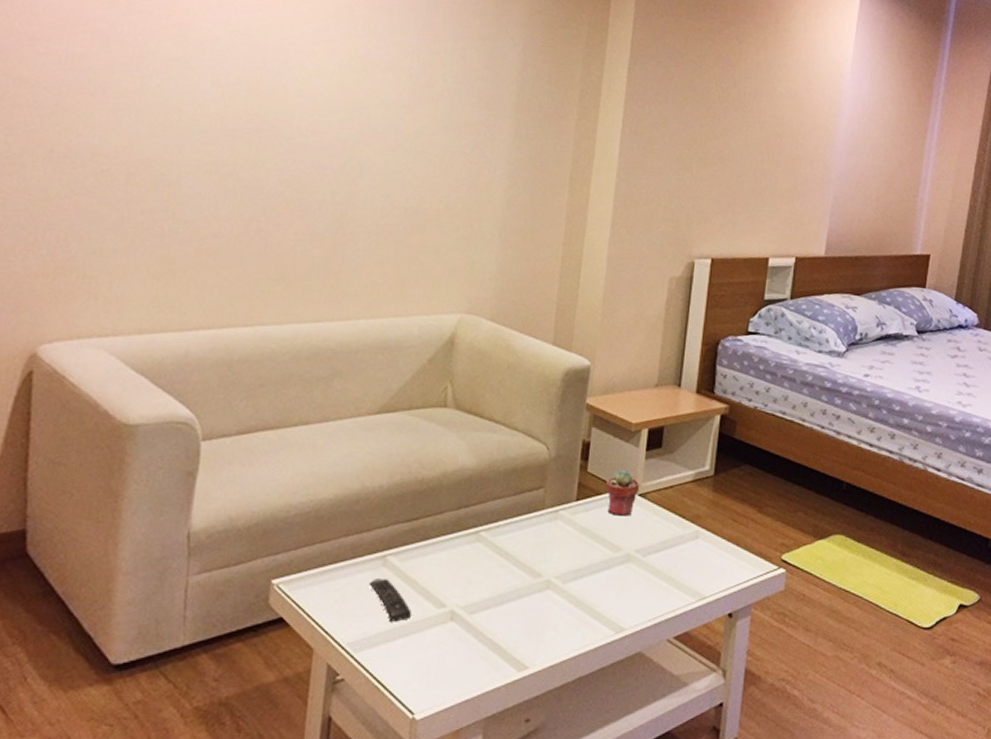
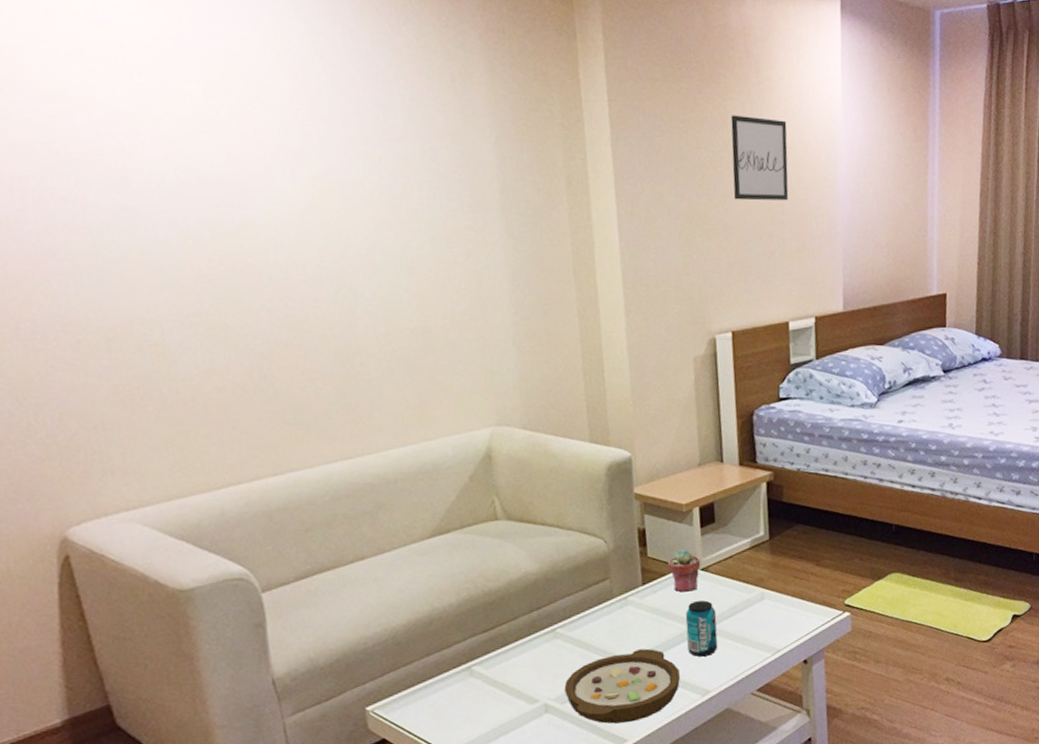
remote control: present [368,579,413,622] -> none [460,687,509,724]
bowl: none [474,569,597,649] -> present [564,648,680,724]
beverage can: none [610,527,647,590] -> present [685,600,718,657]
wall art: none [734,57,797,143] -> present [730,115,789,201]

